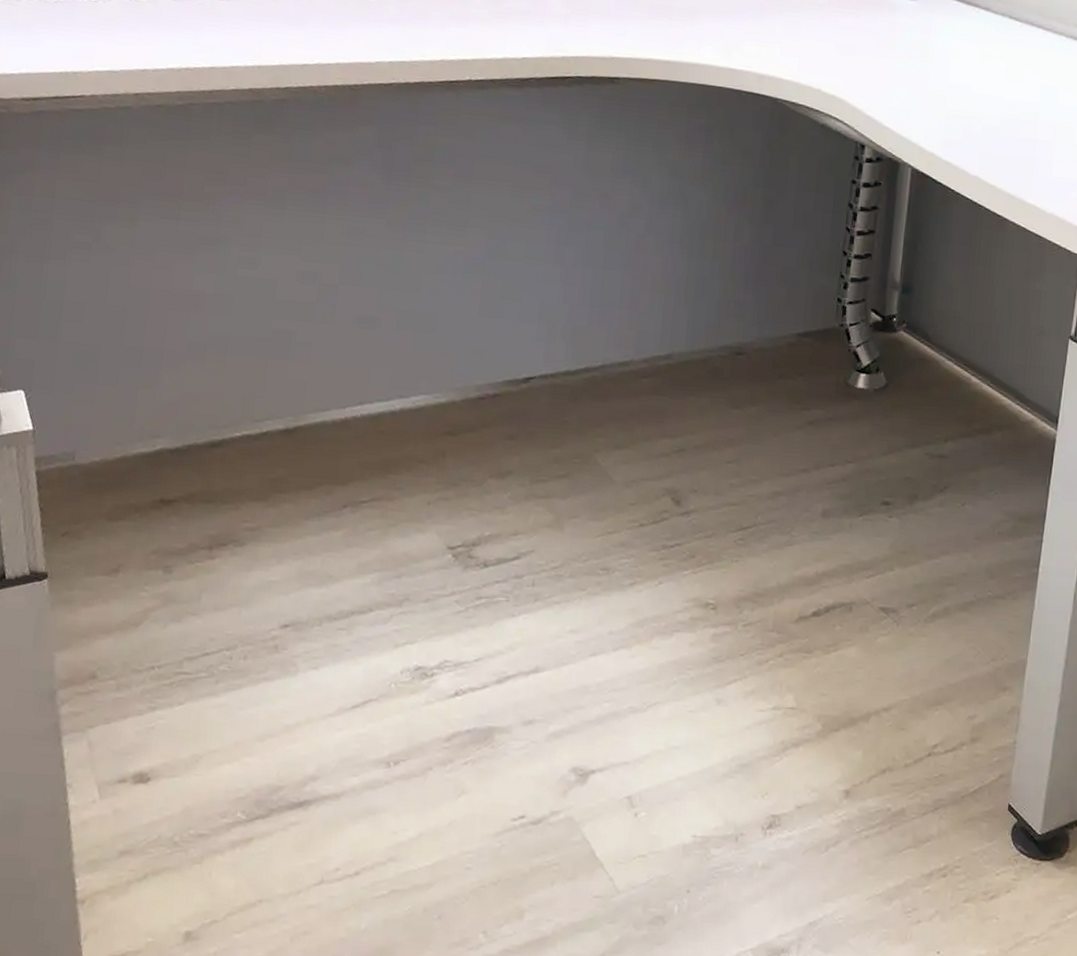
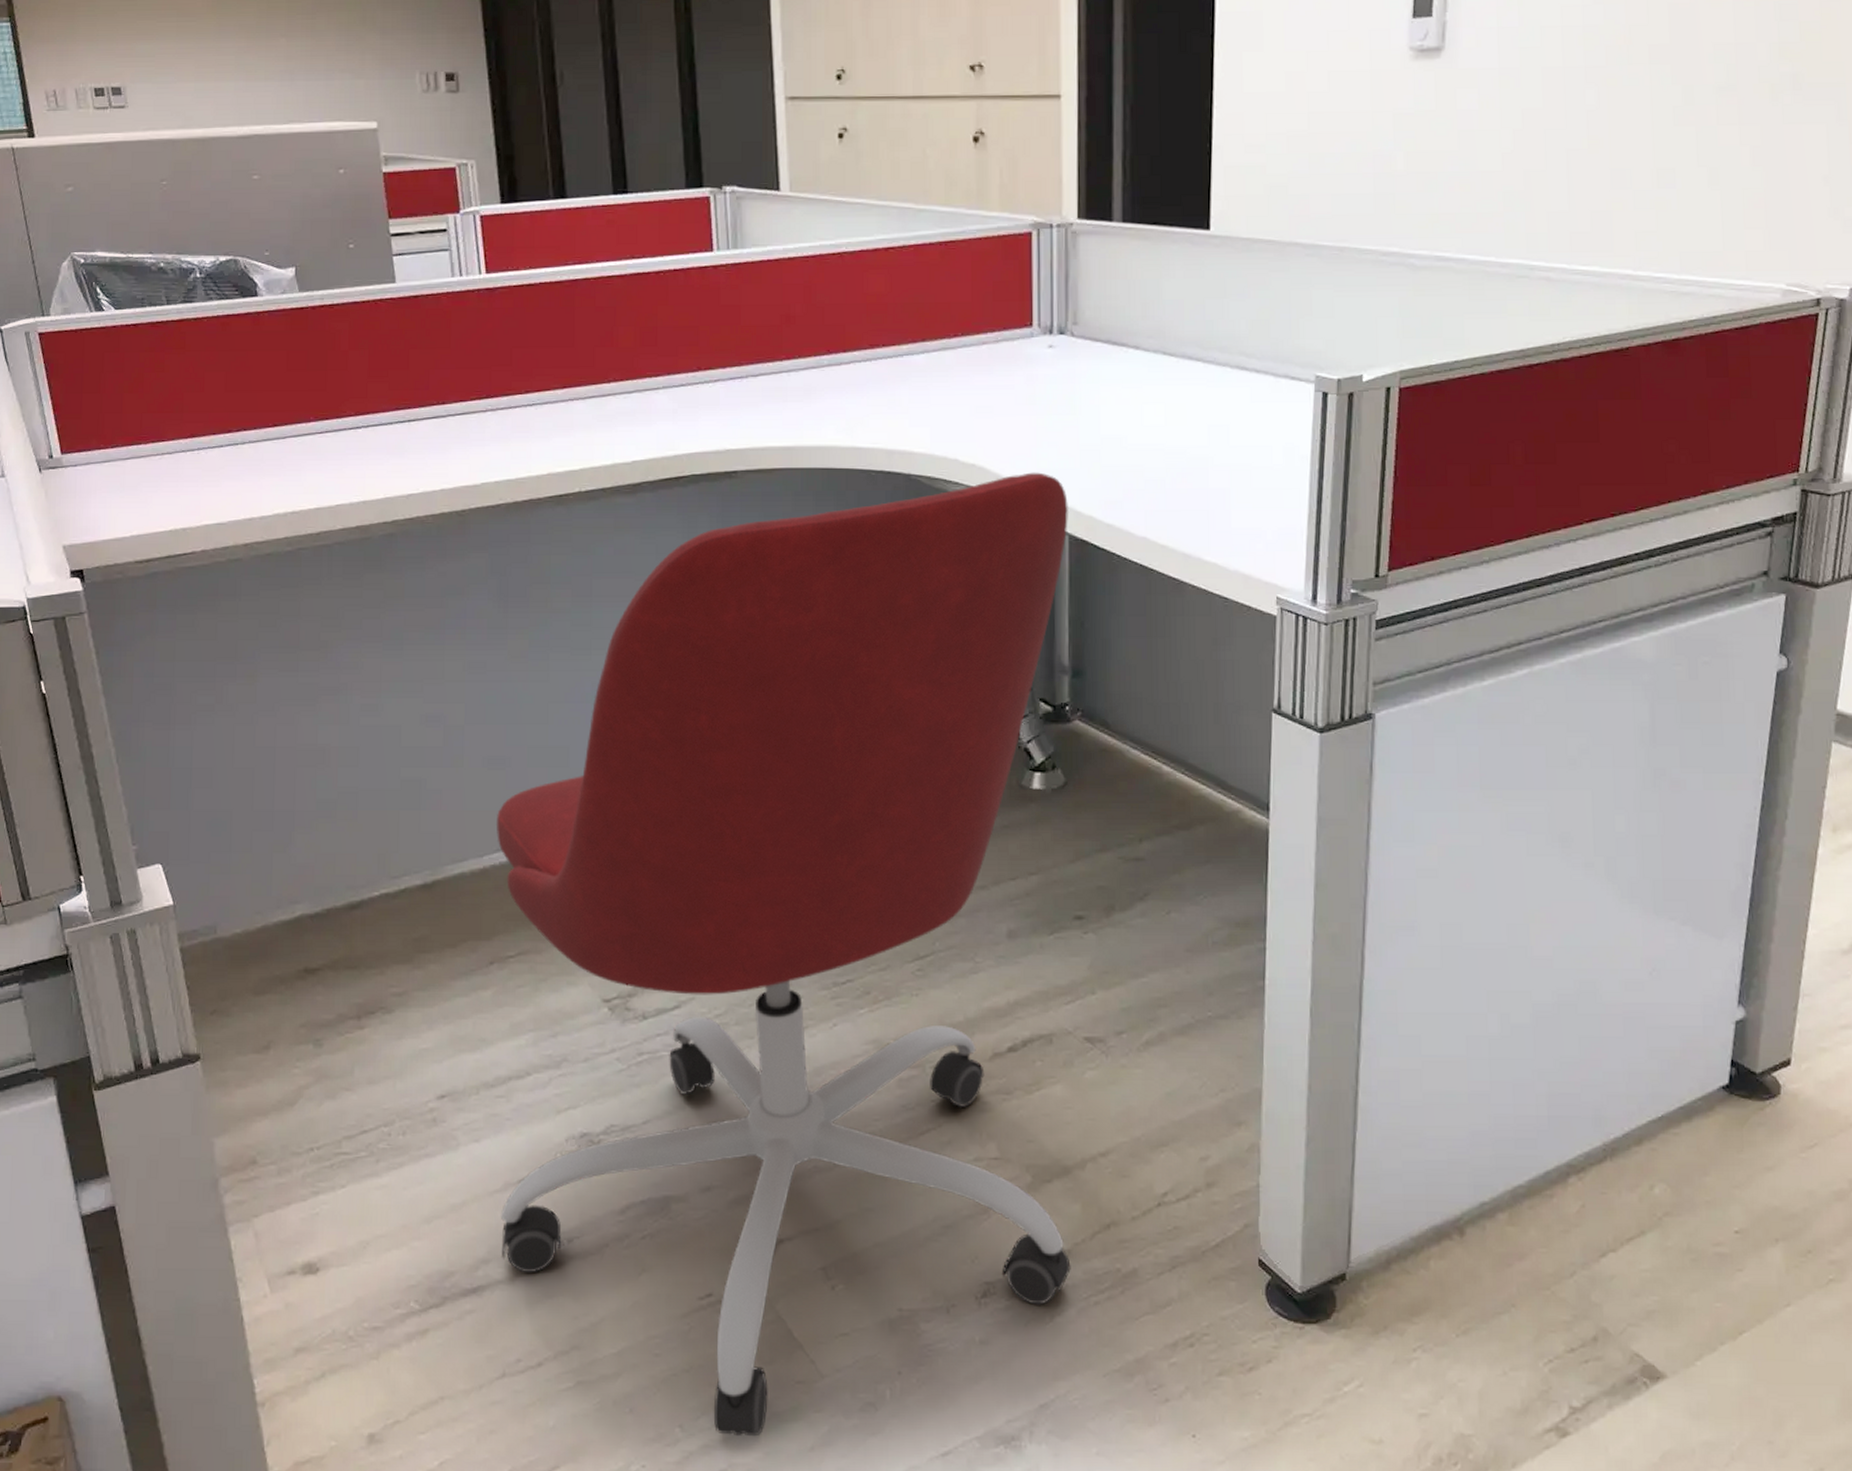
office chair: none [330,108,914,944] -> present [496,472,1071,1437]

